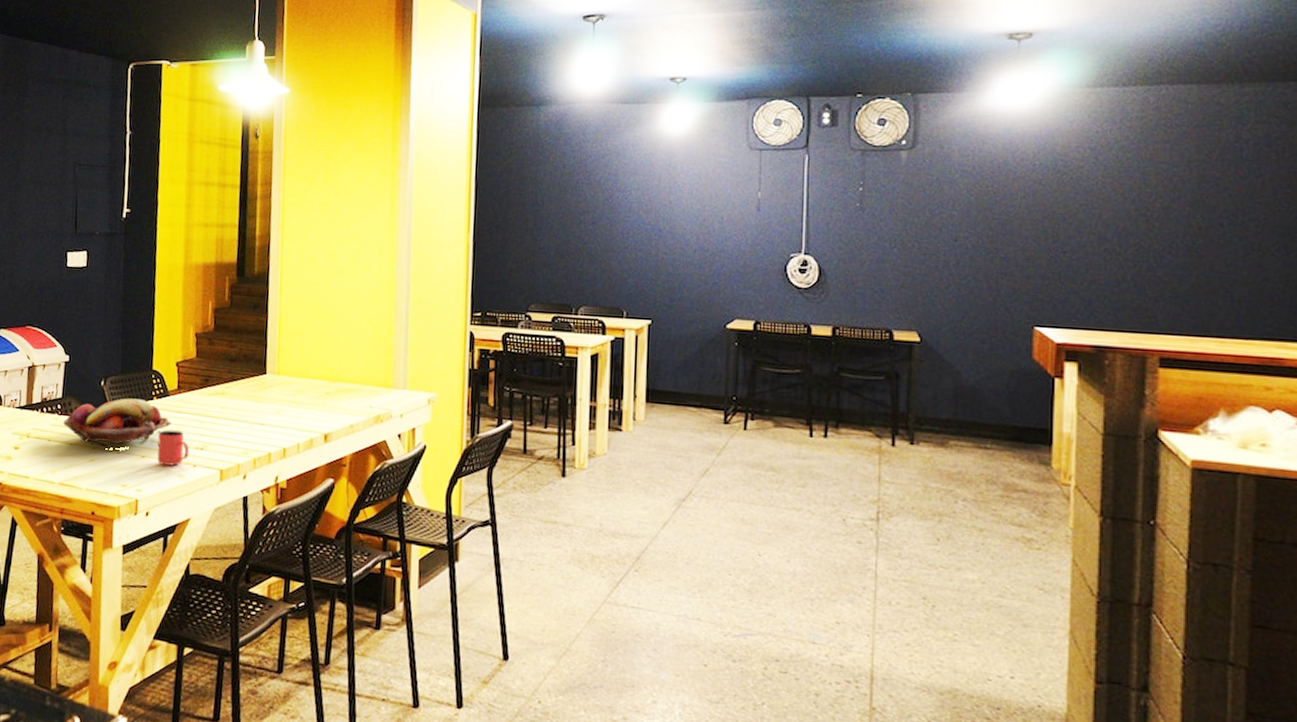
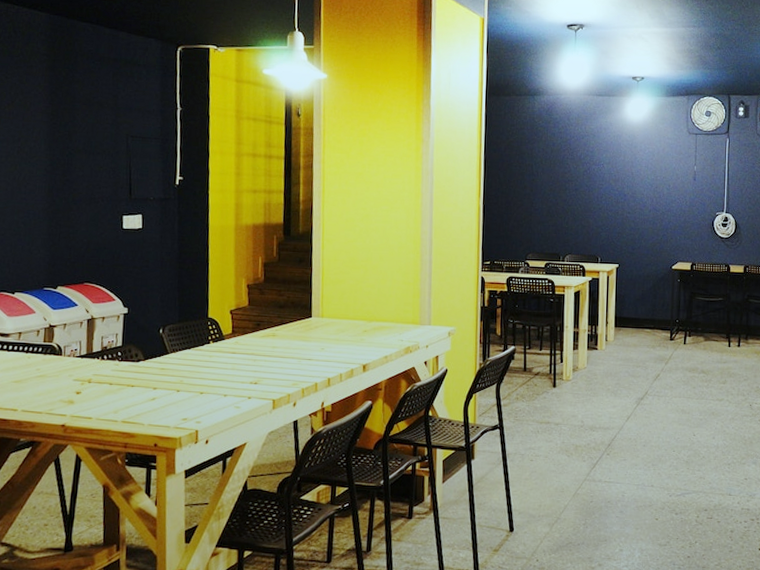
fruit basket: present [63,398,172,447] -> none [124,343,228,387]
cup: present [157,429,190,466] -> none [214,368,245,399]

